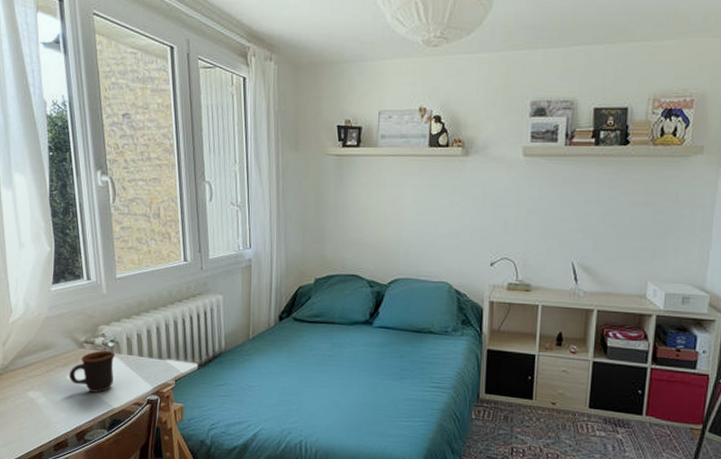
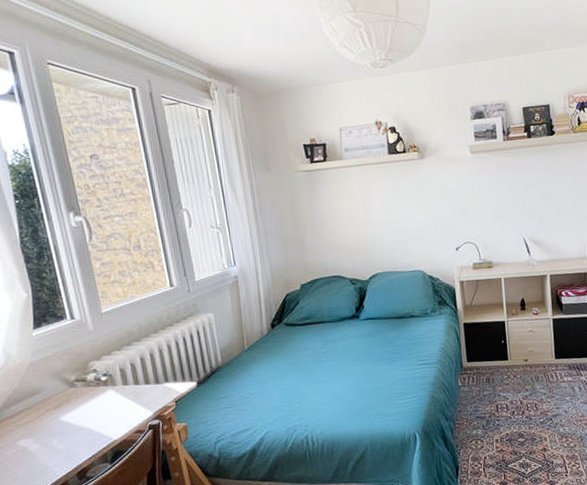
mug: present [69,350,116,393] -> none [62,384,111,429]

